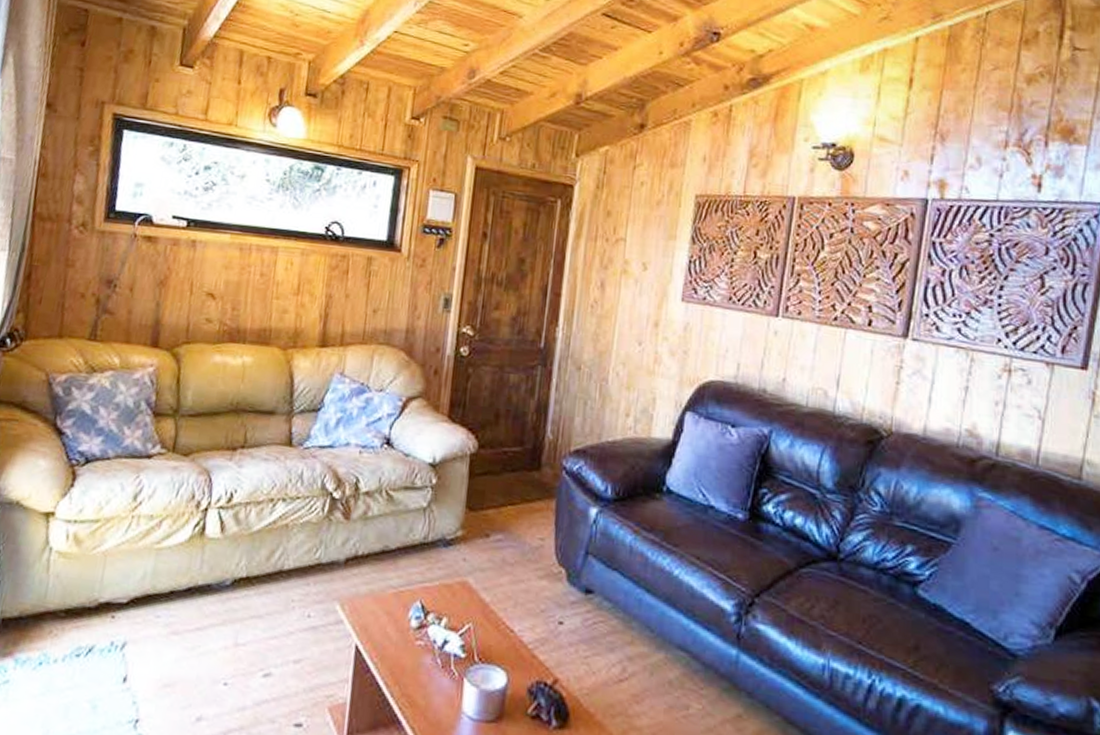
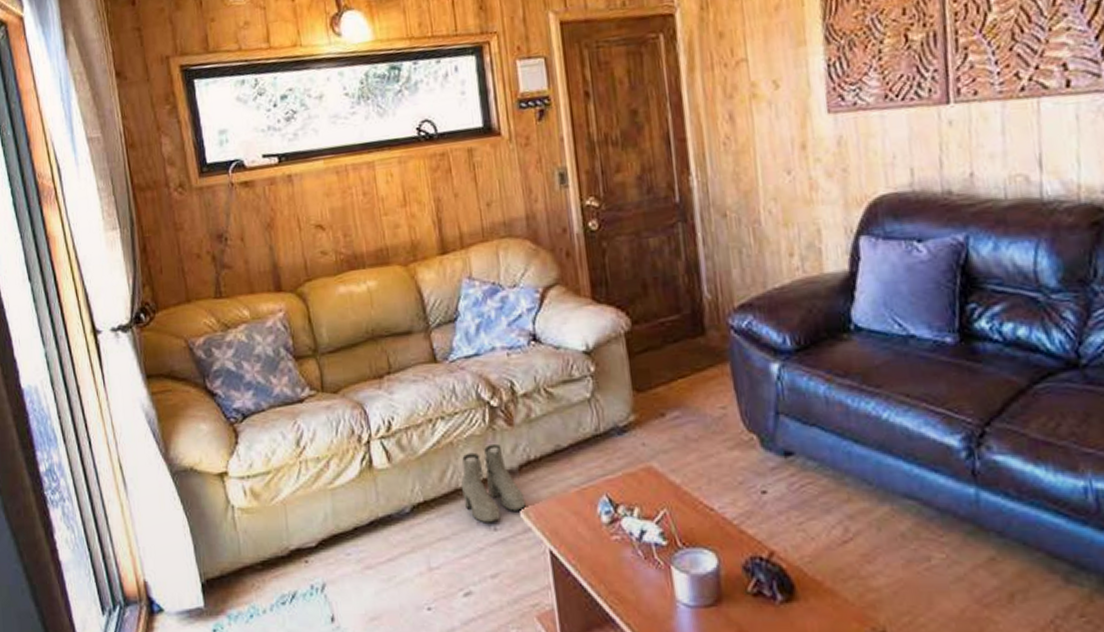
boots: none [285,533,344,610] -> present [460,443,526,523]

